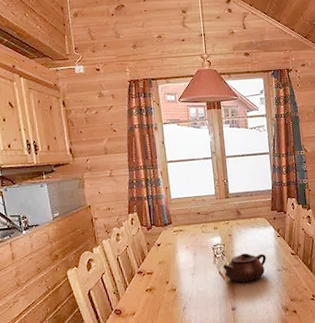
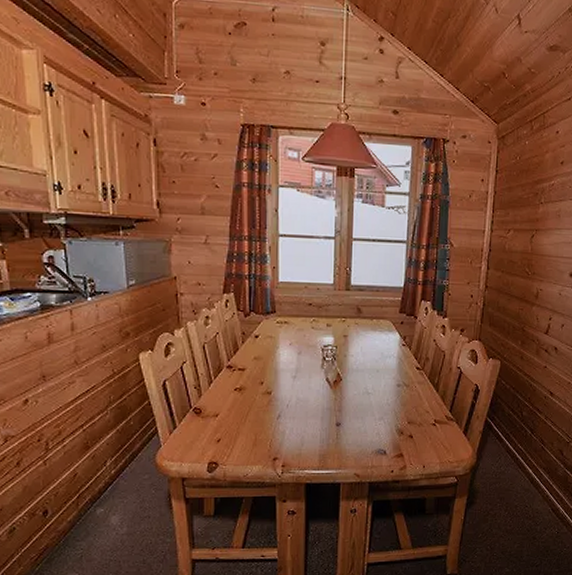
teapot: present [223,253,267,283] -> none [332,360,386,395]

